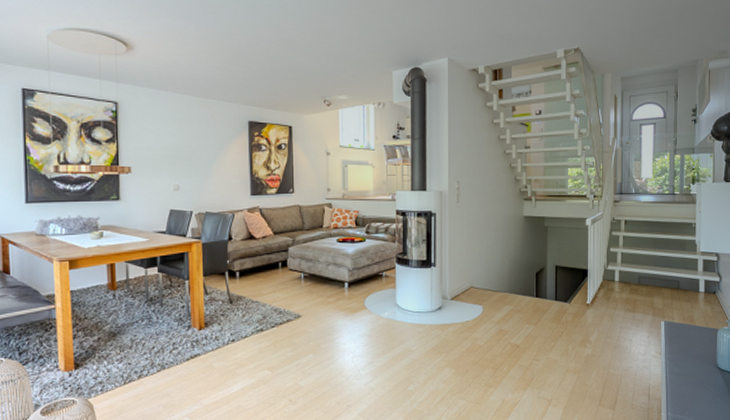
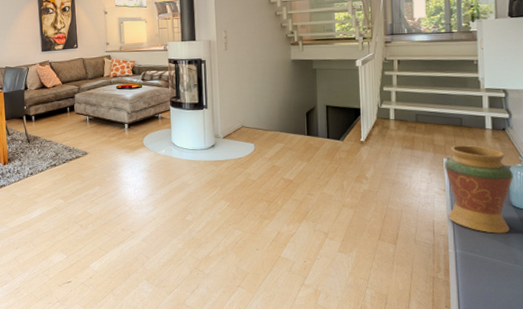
decorative vase: none [662,308,720,396] -> present [445,145,513,234]

